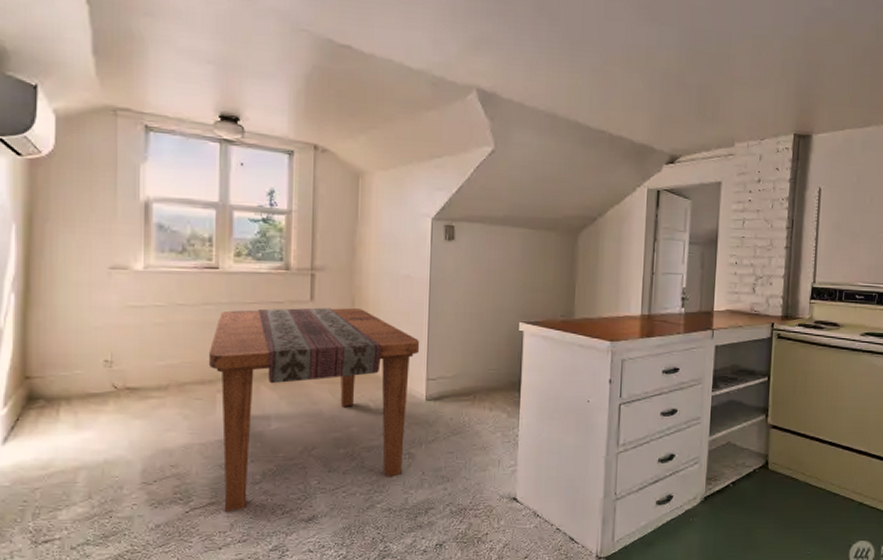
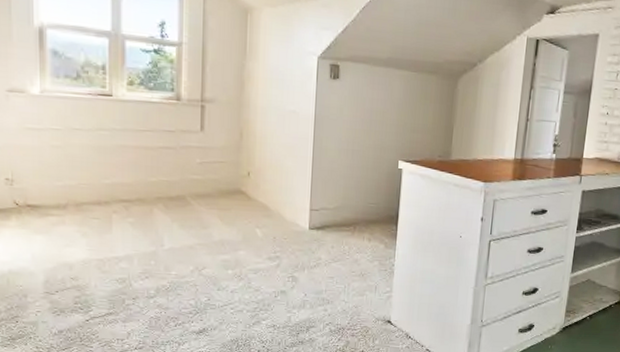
dining table: present [208,307,420,512] -> none [104,136,305,322]

